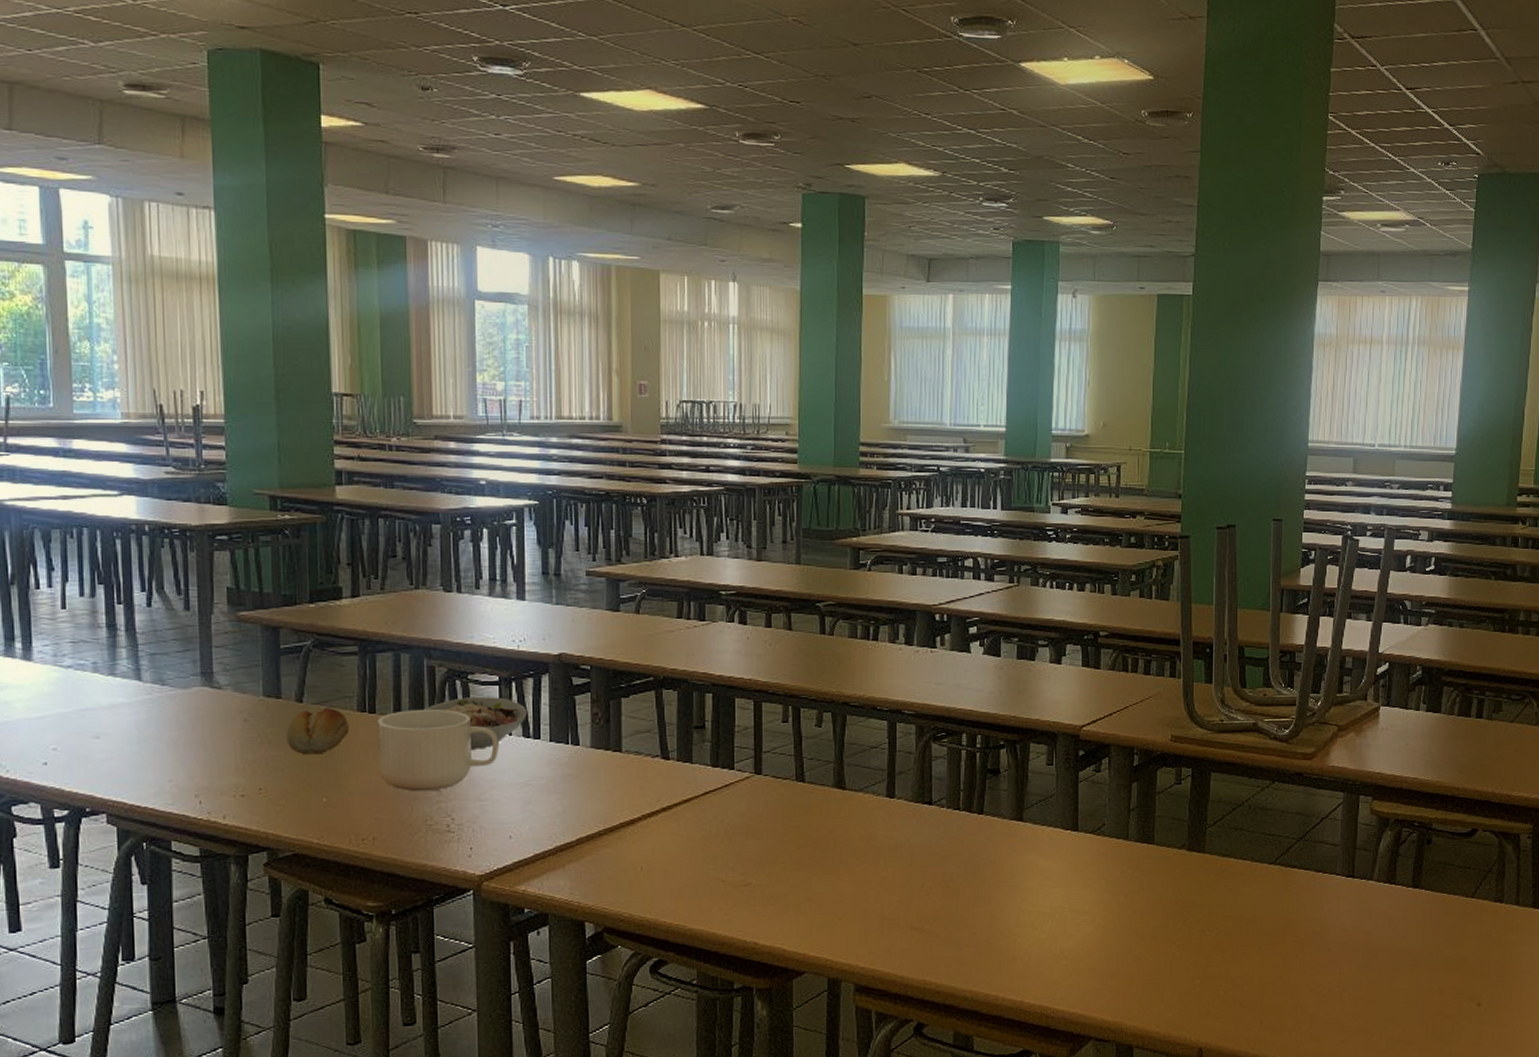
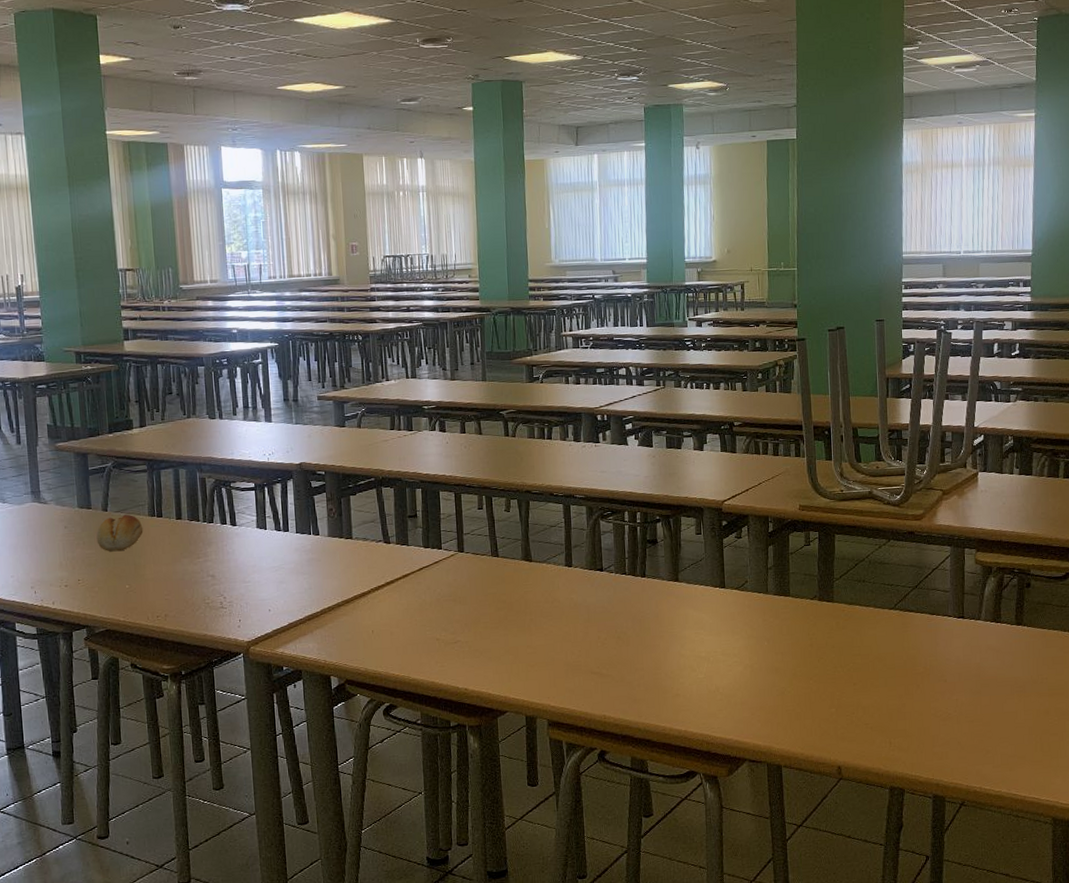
cup: present [377,709,499,792] -> none [164,511,257,577]
salad: present [424,697,527,750] -> none [199,500,277,542]

